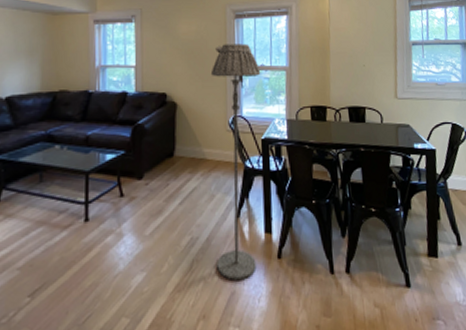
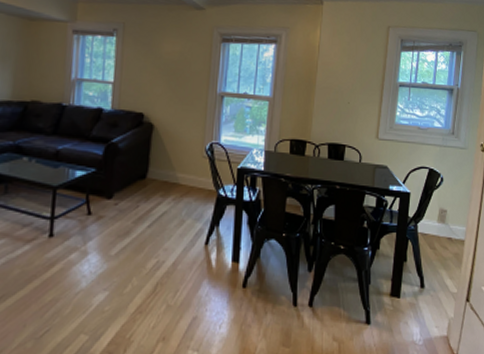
floor lamp: present [210,43,261,281] -> none [181,67,243,307]

